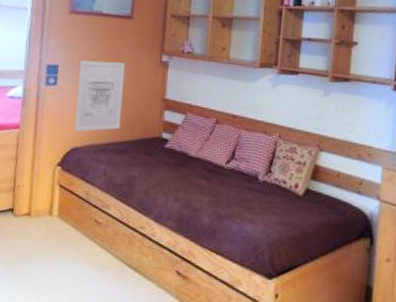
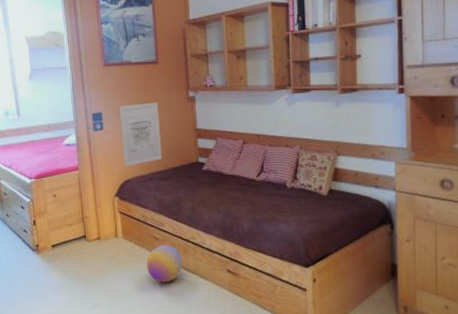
ball: none [80,231,125,279] -> present [146,244,183,283]

